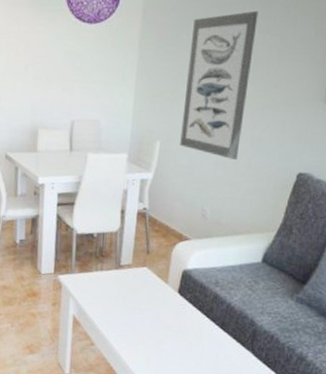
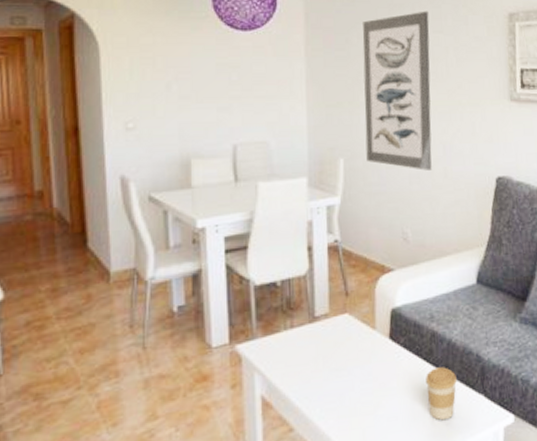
coffee cup: none [202,323,230,364] -> present [426,367,457,421]

